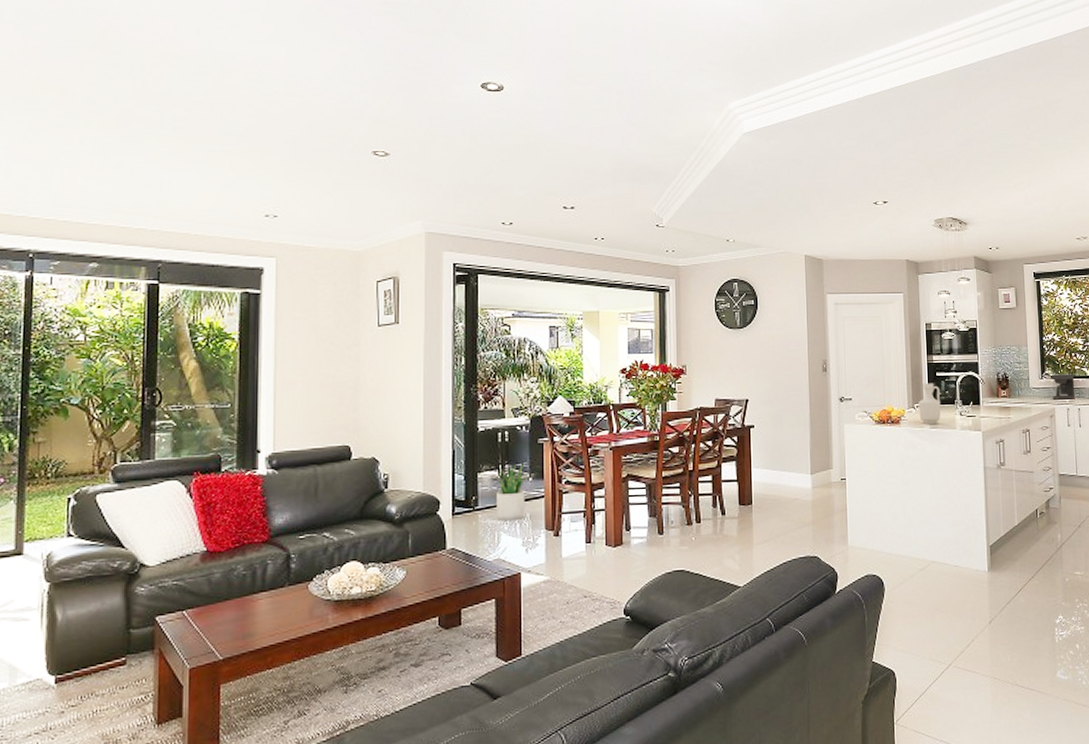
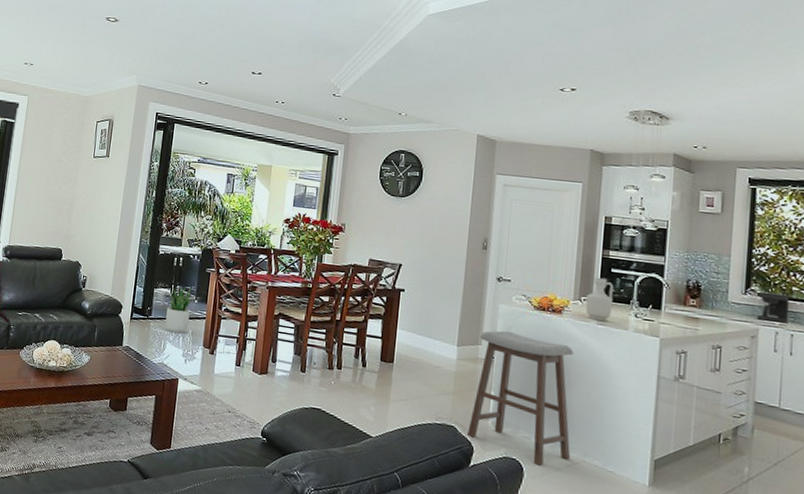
bar stool: none [830,449,923,576] -> present [467,330,573,466]

